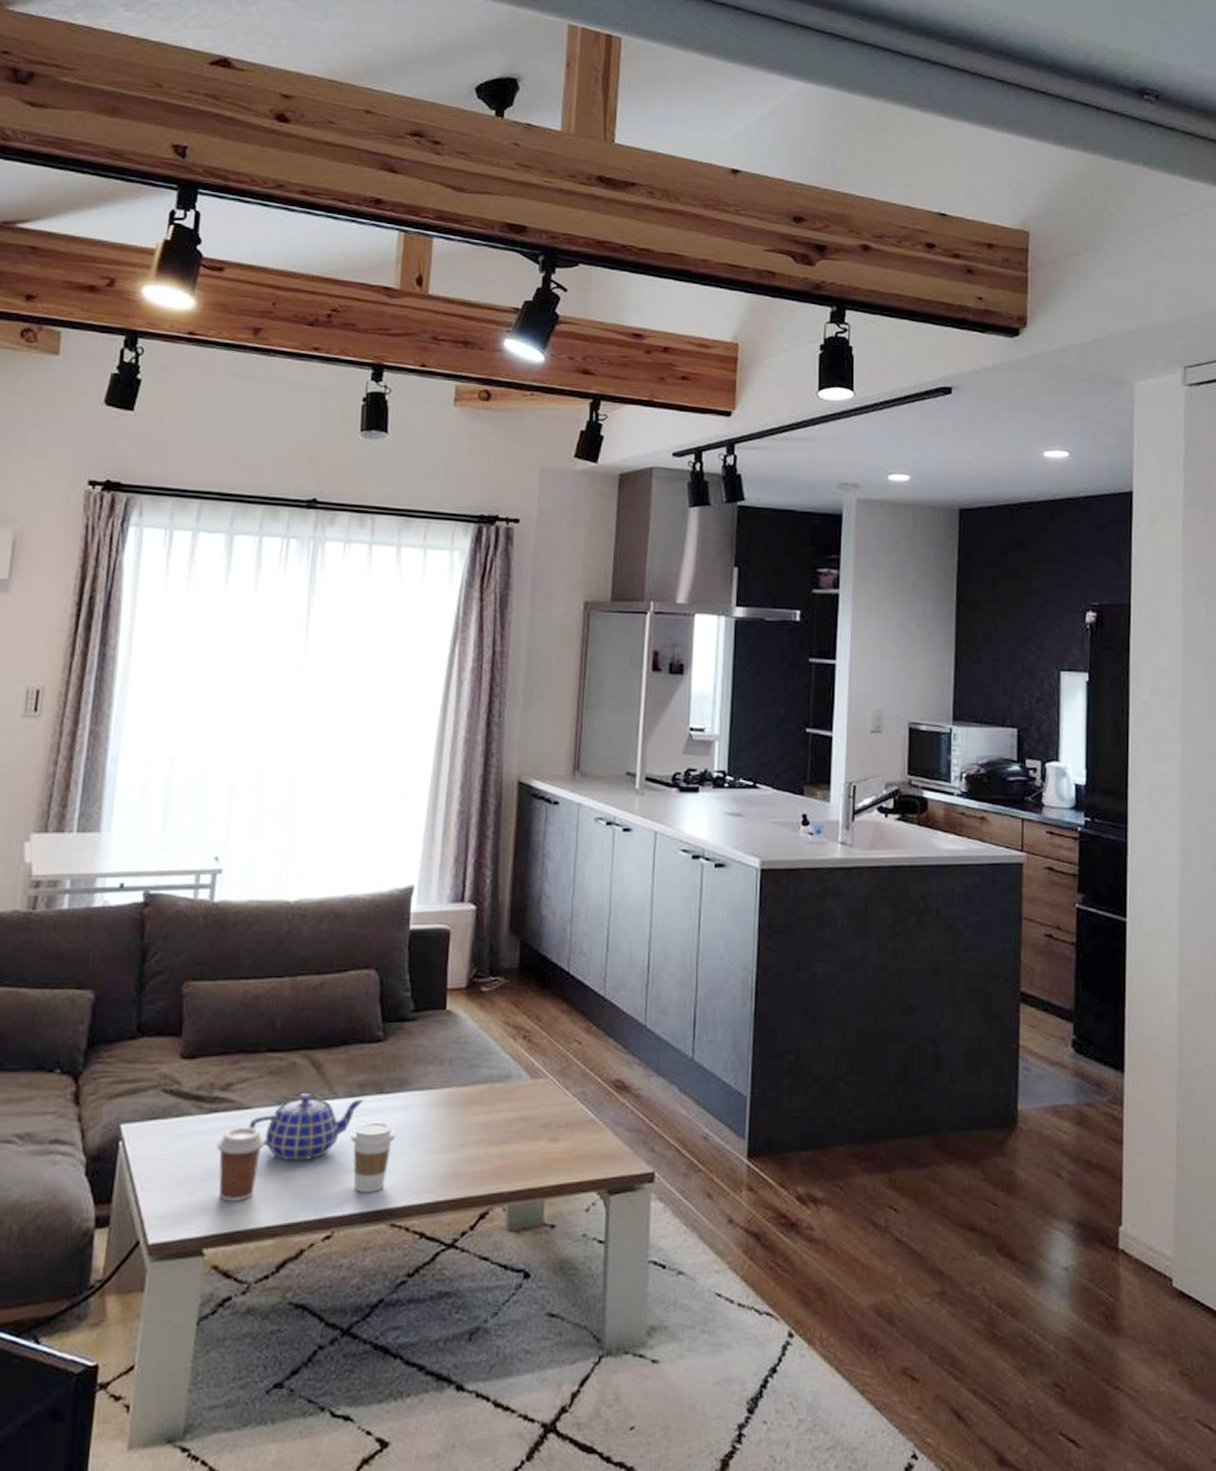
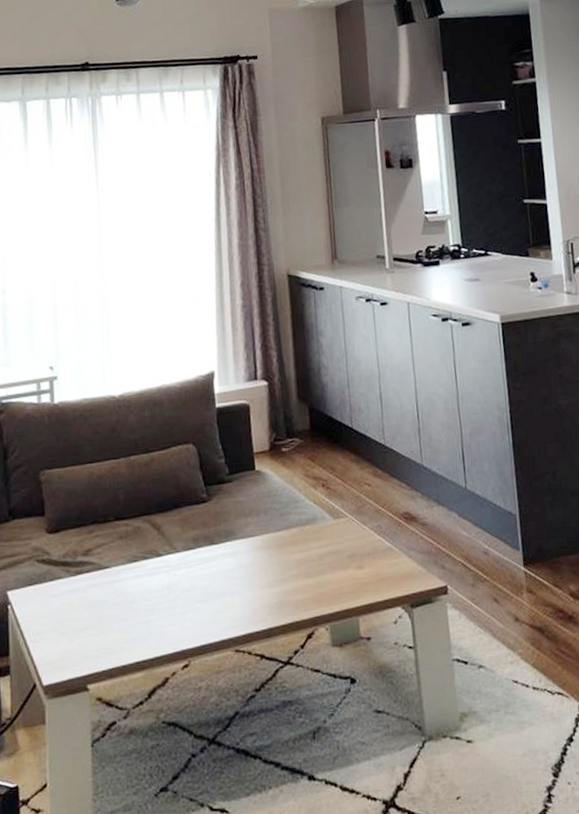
coffee cup: present [216,1127,265,1202] -> none [86,583,125,645]
teapot: present [248,1093,364,1161] -> none [109,550,199,607]
coffee cup: present [350,1121,395,1192] -> none [192,567,229,627]

